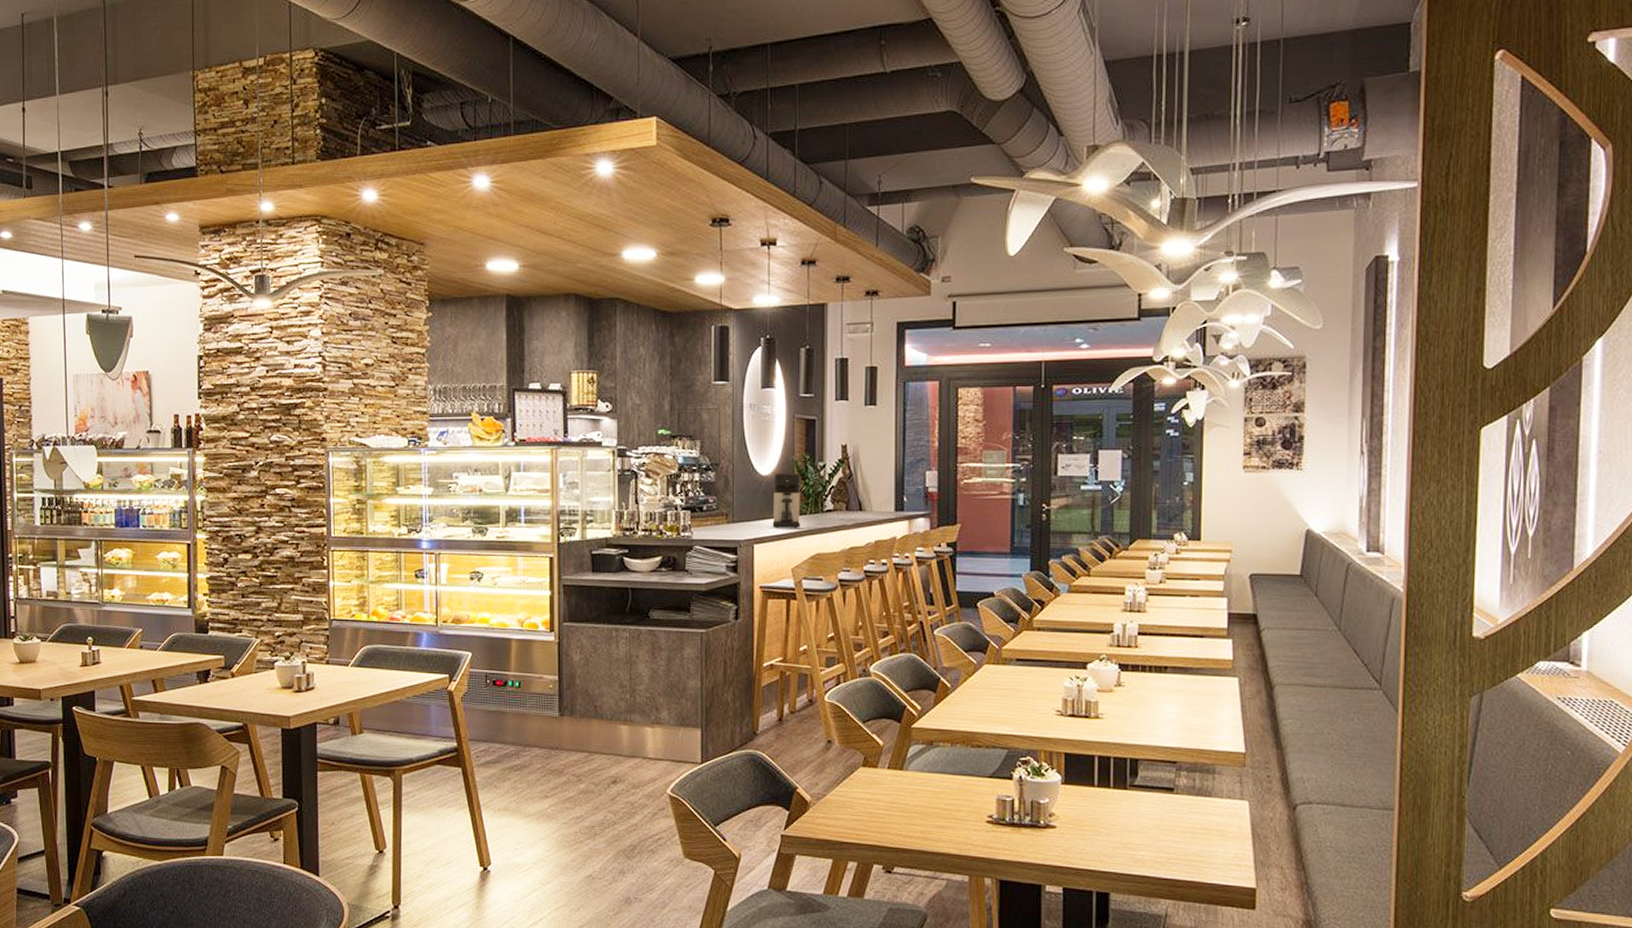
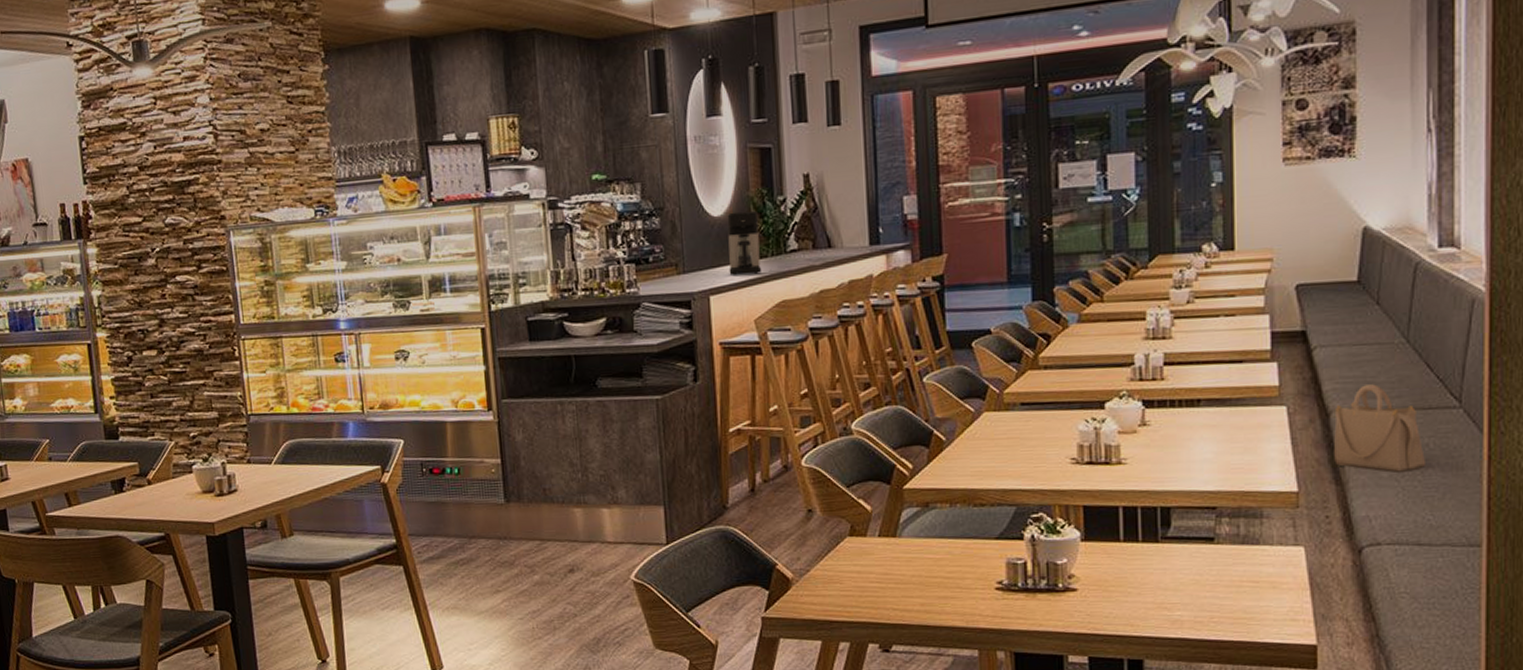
handbag: none [1276,664,1352,743] -> present [1334,384,1427,474]

